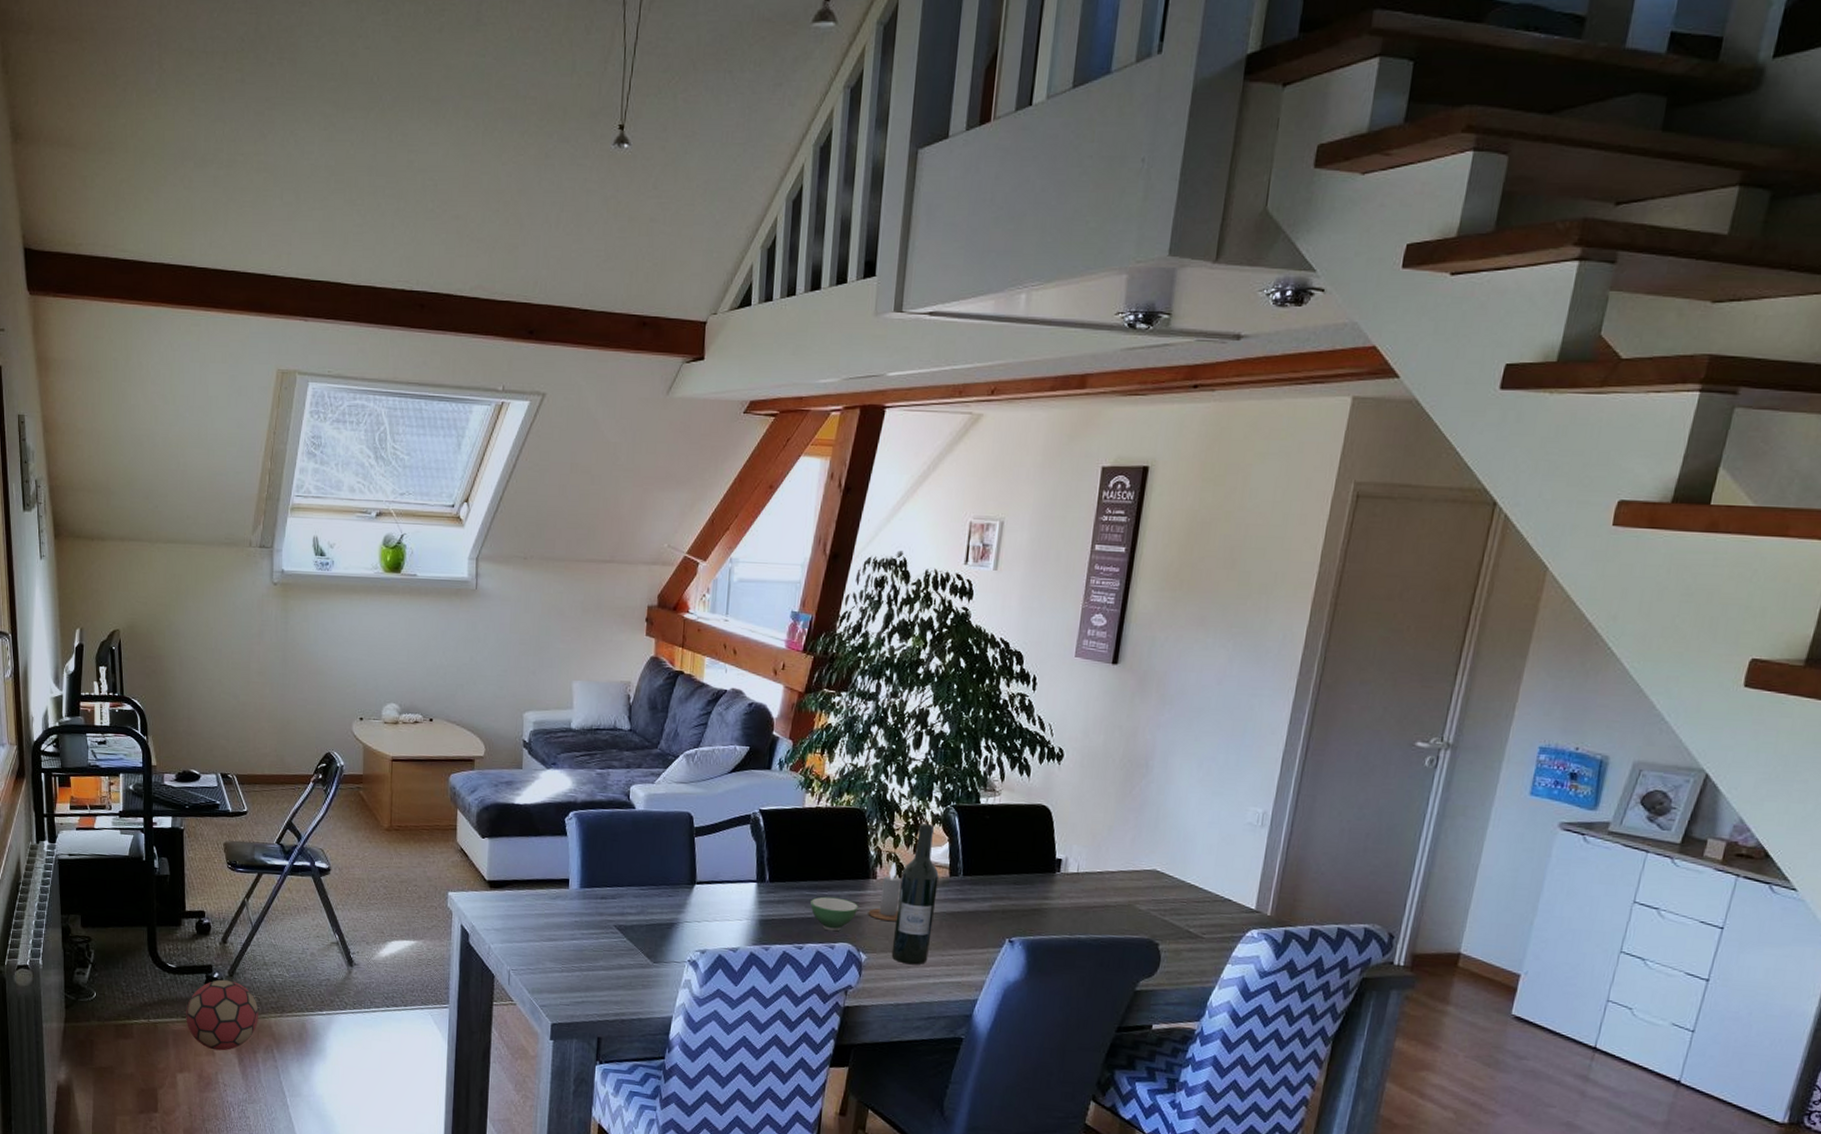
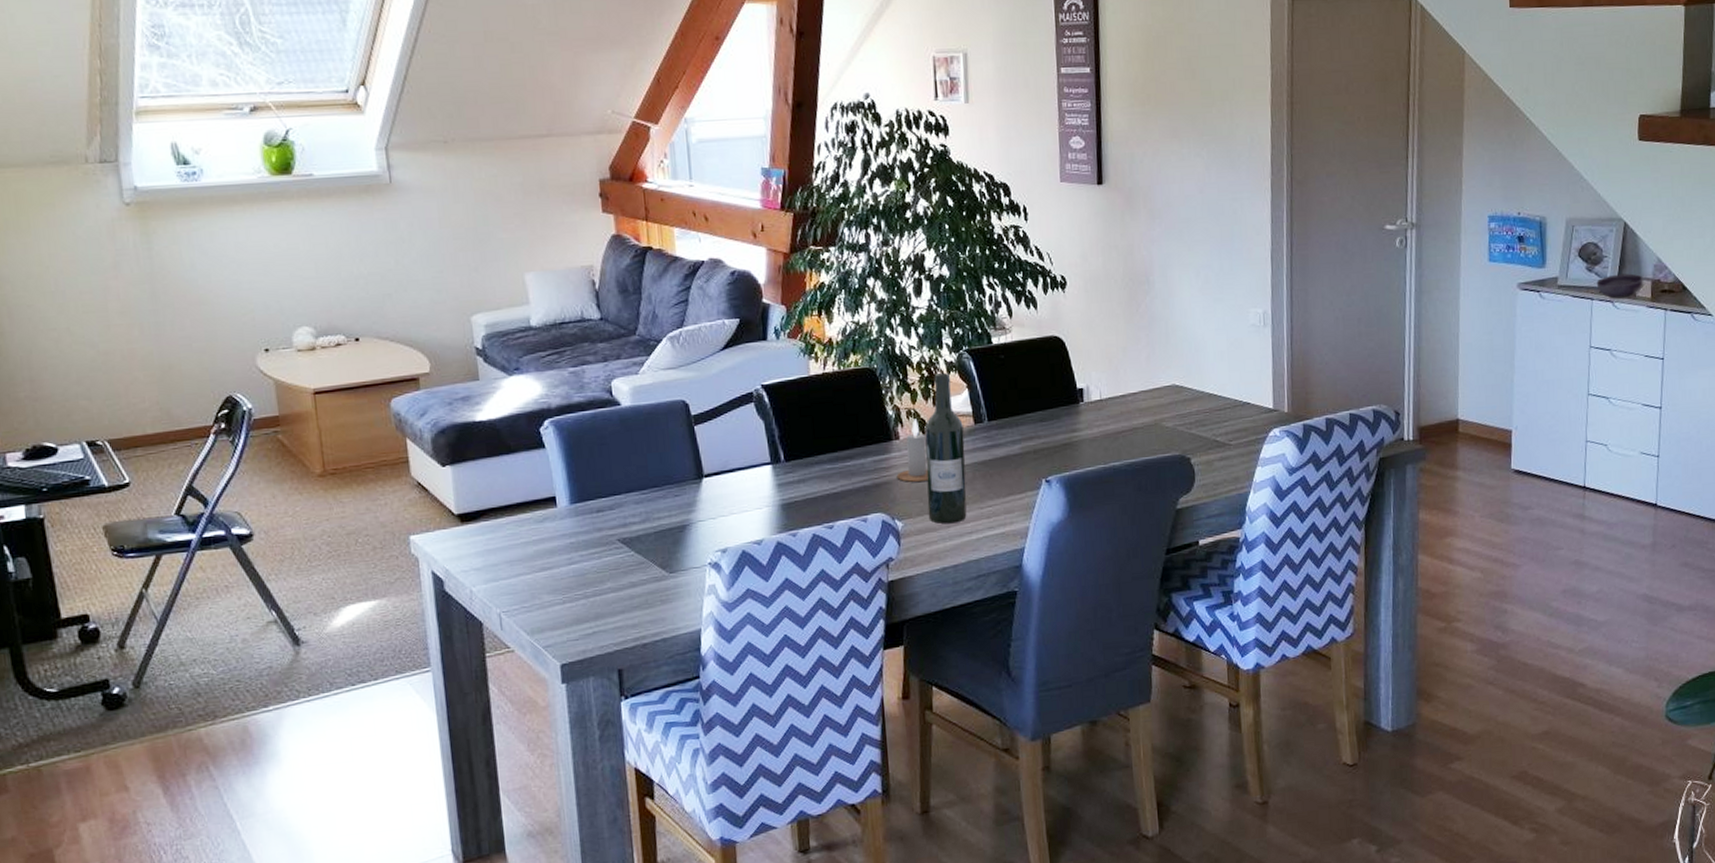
toy ball: present [186,979,259,1051] -> none [79,693,183,784]
bowl: present [809,896,859,932] -> none [832,466,886,504]
bowl: none [1656,828,1717,858] -> present [1596,273,1643,300]

